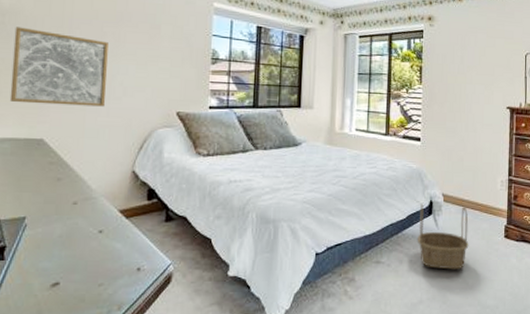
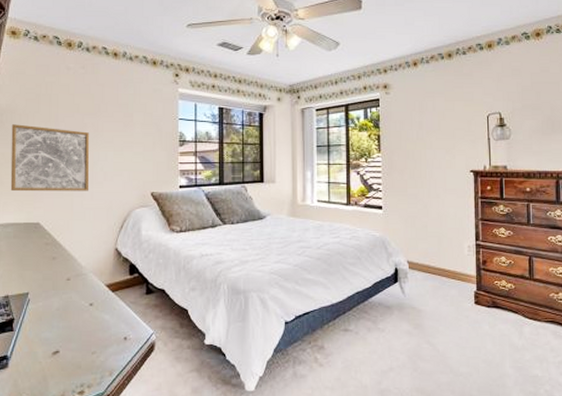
basket: present [417,204,469,270] -> none [383,271,438,337]

